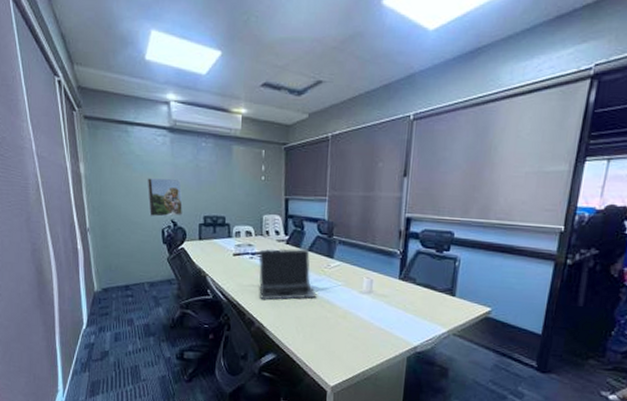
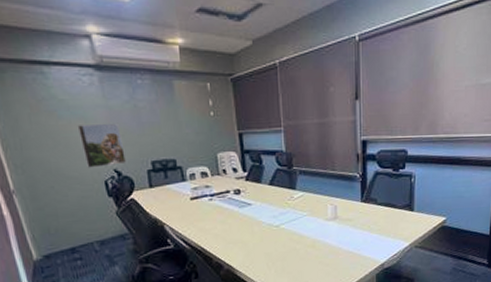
laptop: present [259,248,317,300] -> none [219,183,284,242]

